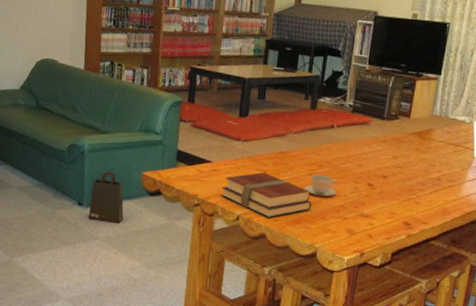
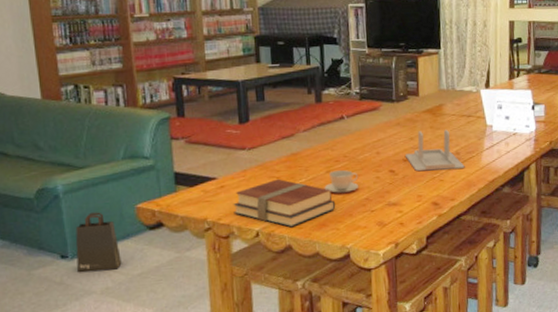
napkin holder: none [385,151,444,195] -> present [404,129,465,172]

